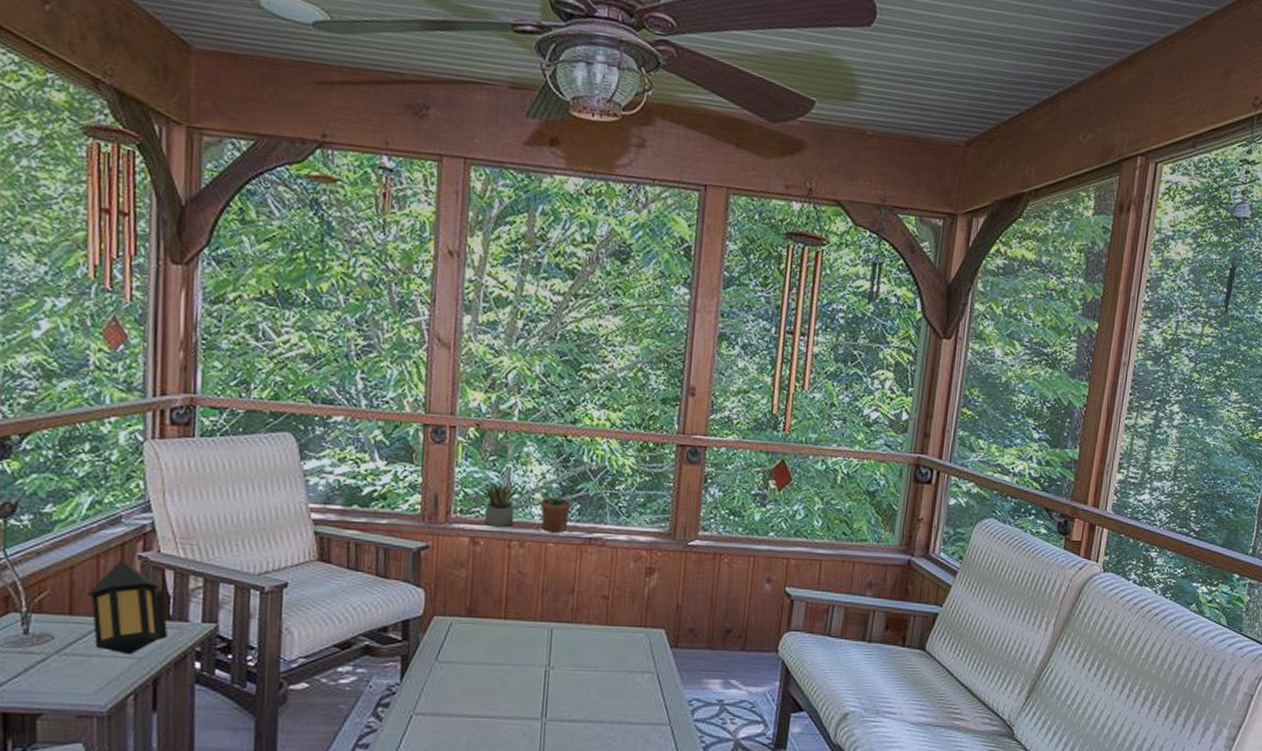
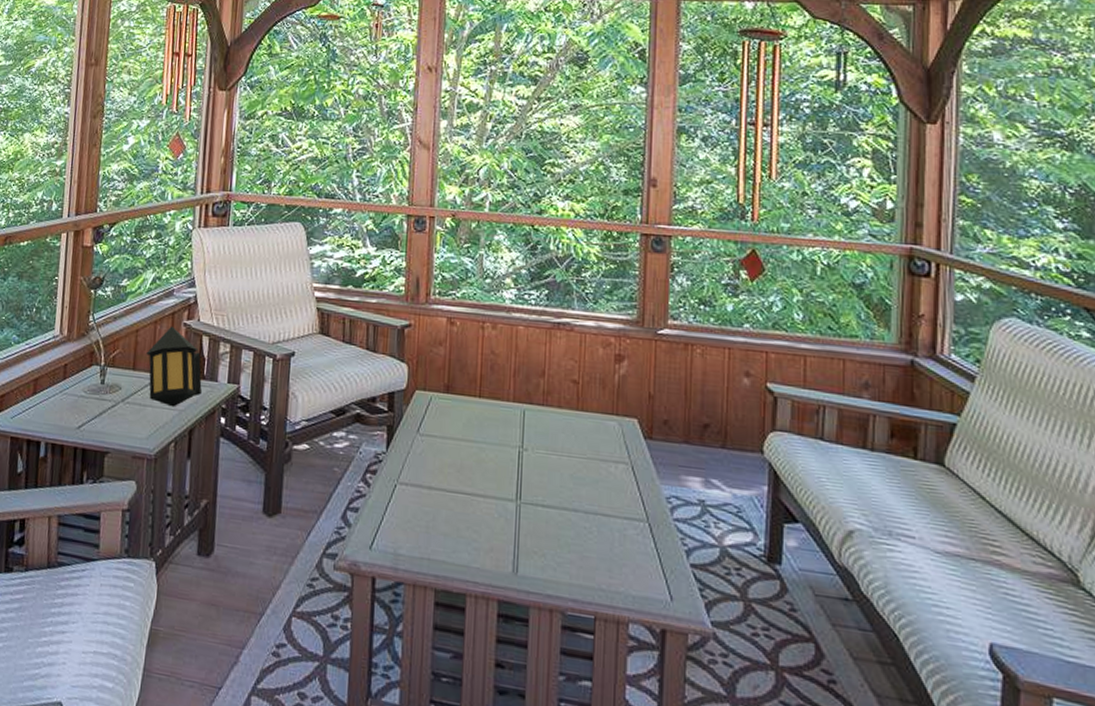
succulent plant: present [484,480,516,528] -> none [460,265,488,310]
planter: present [540,497,573,533] -> none [510,282,541,317]

